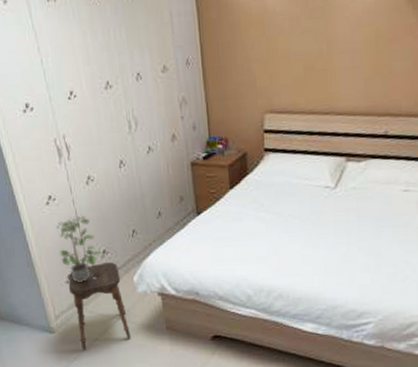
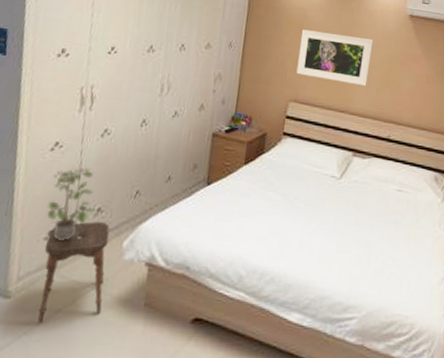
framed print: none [263,17,353,81] -> present [296,29,374,86]

